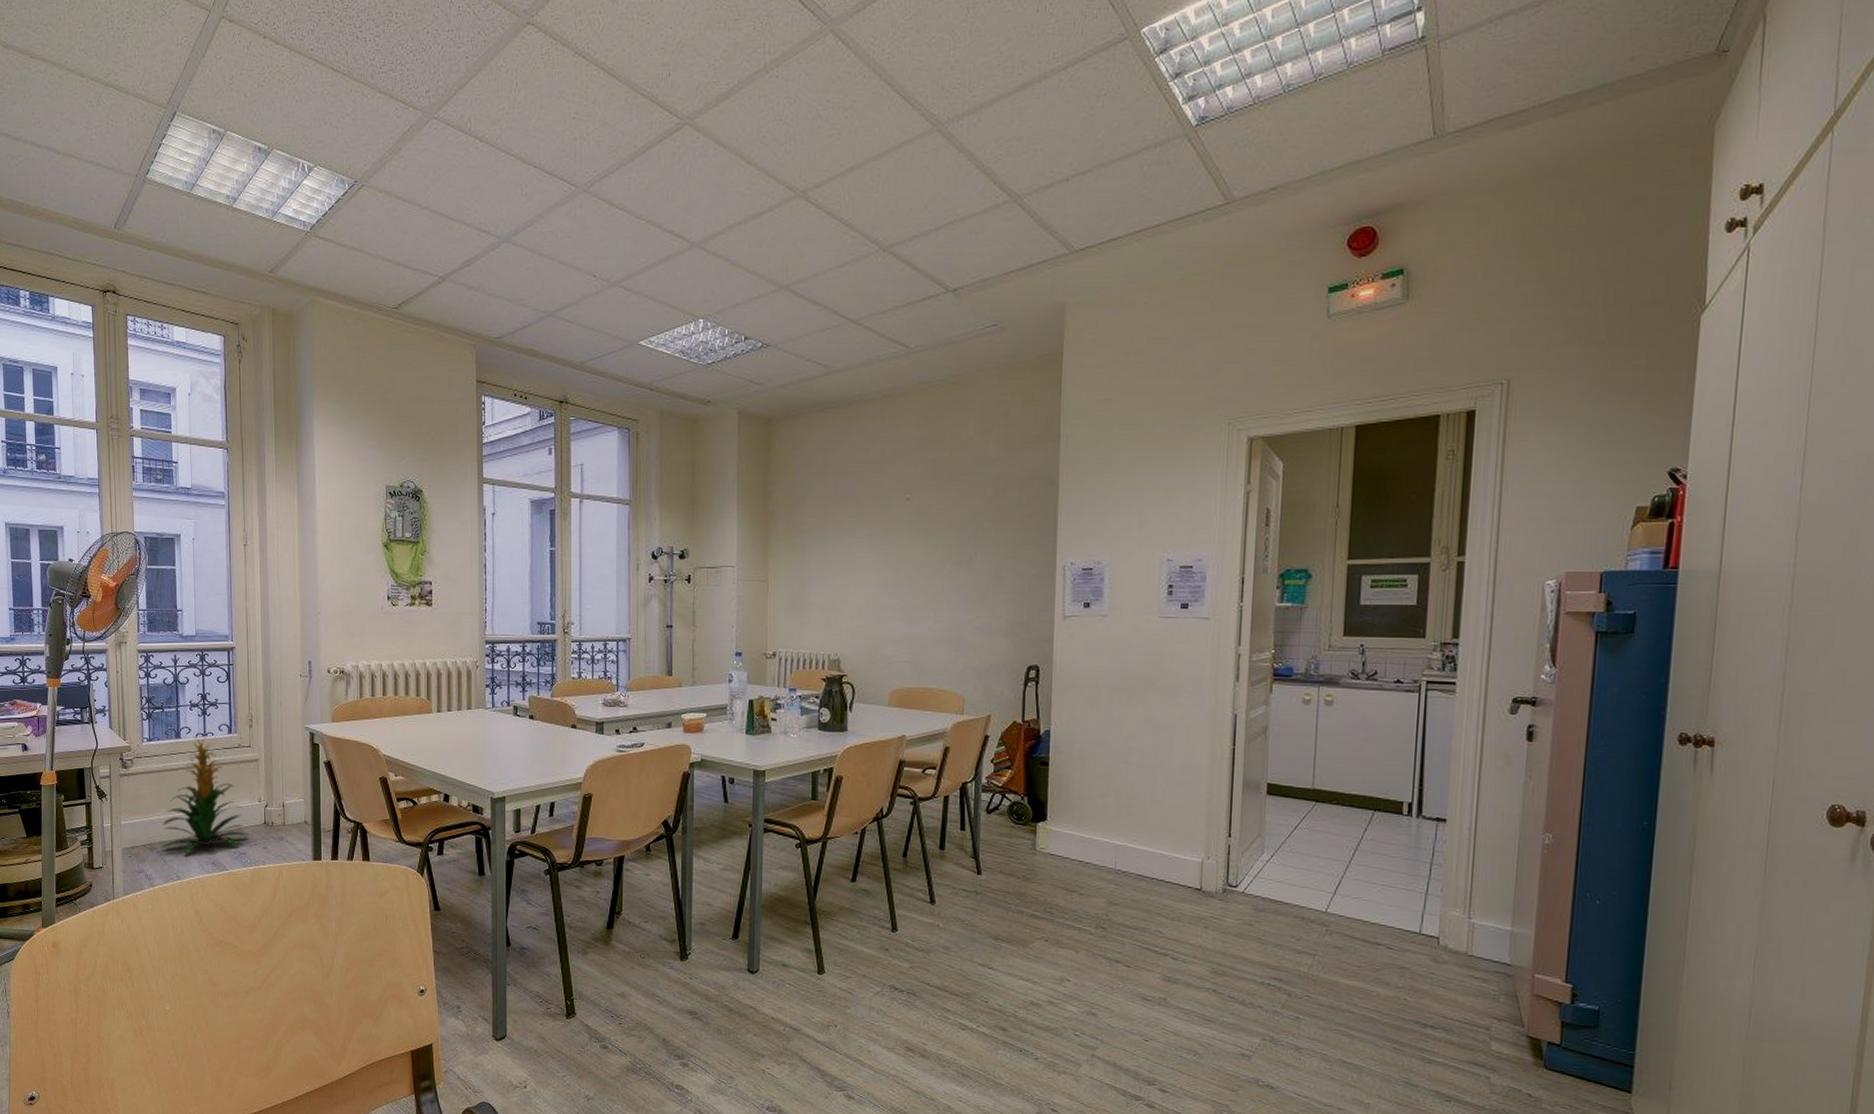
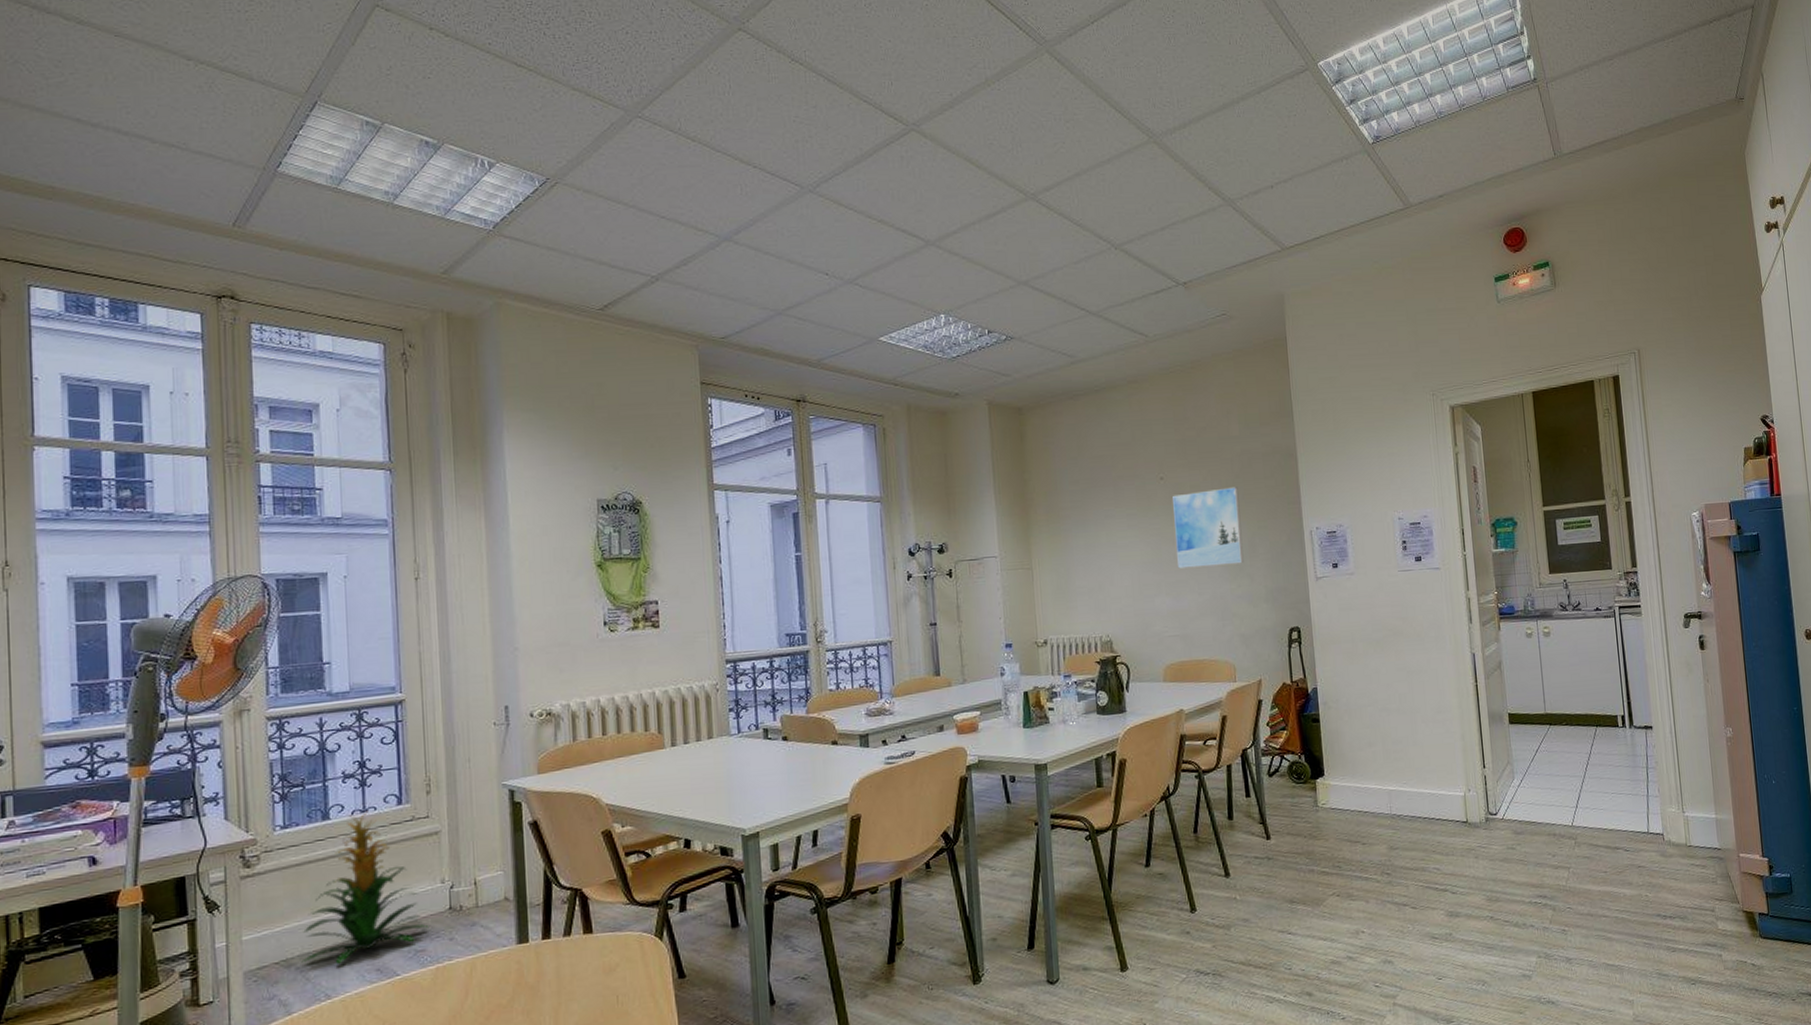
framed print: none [914,513,989,595] -> present [1173,487,1244,569]

